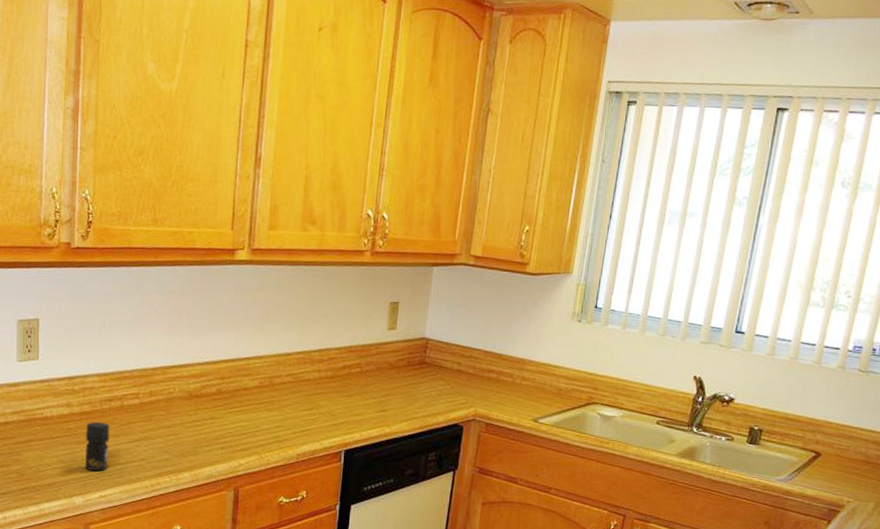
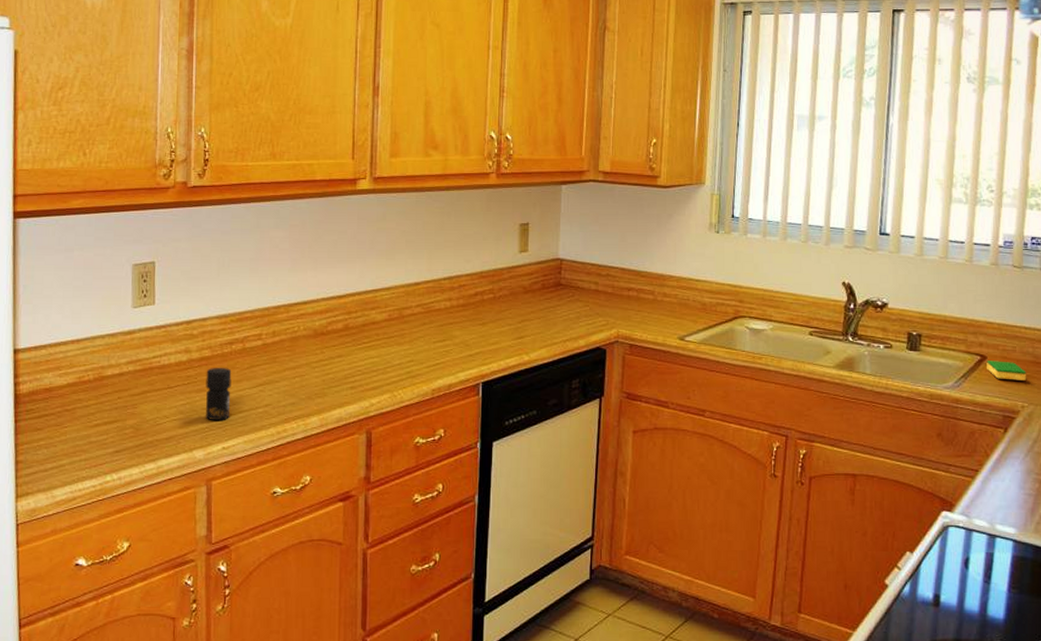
dish sponge: none [819,457,857,478] -> present [986,360,1027,381]

